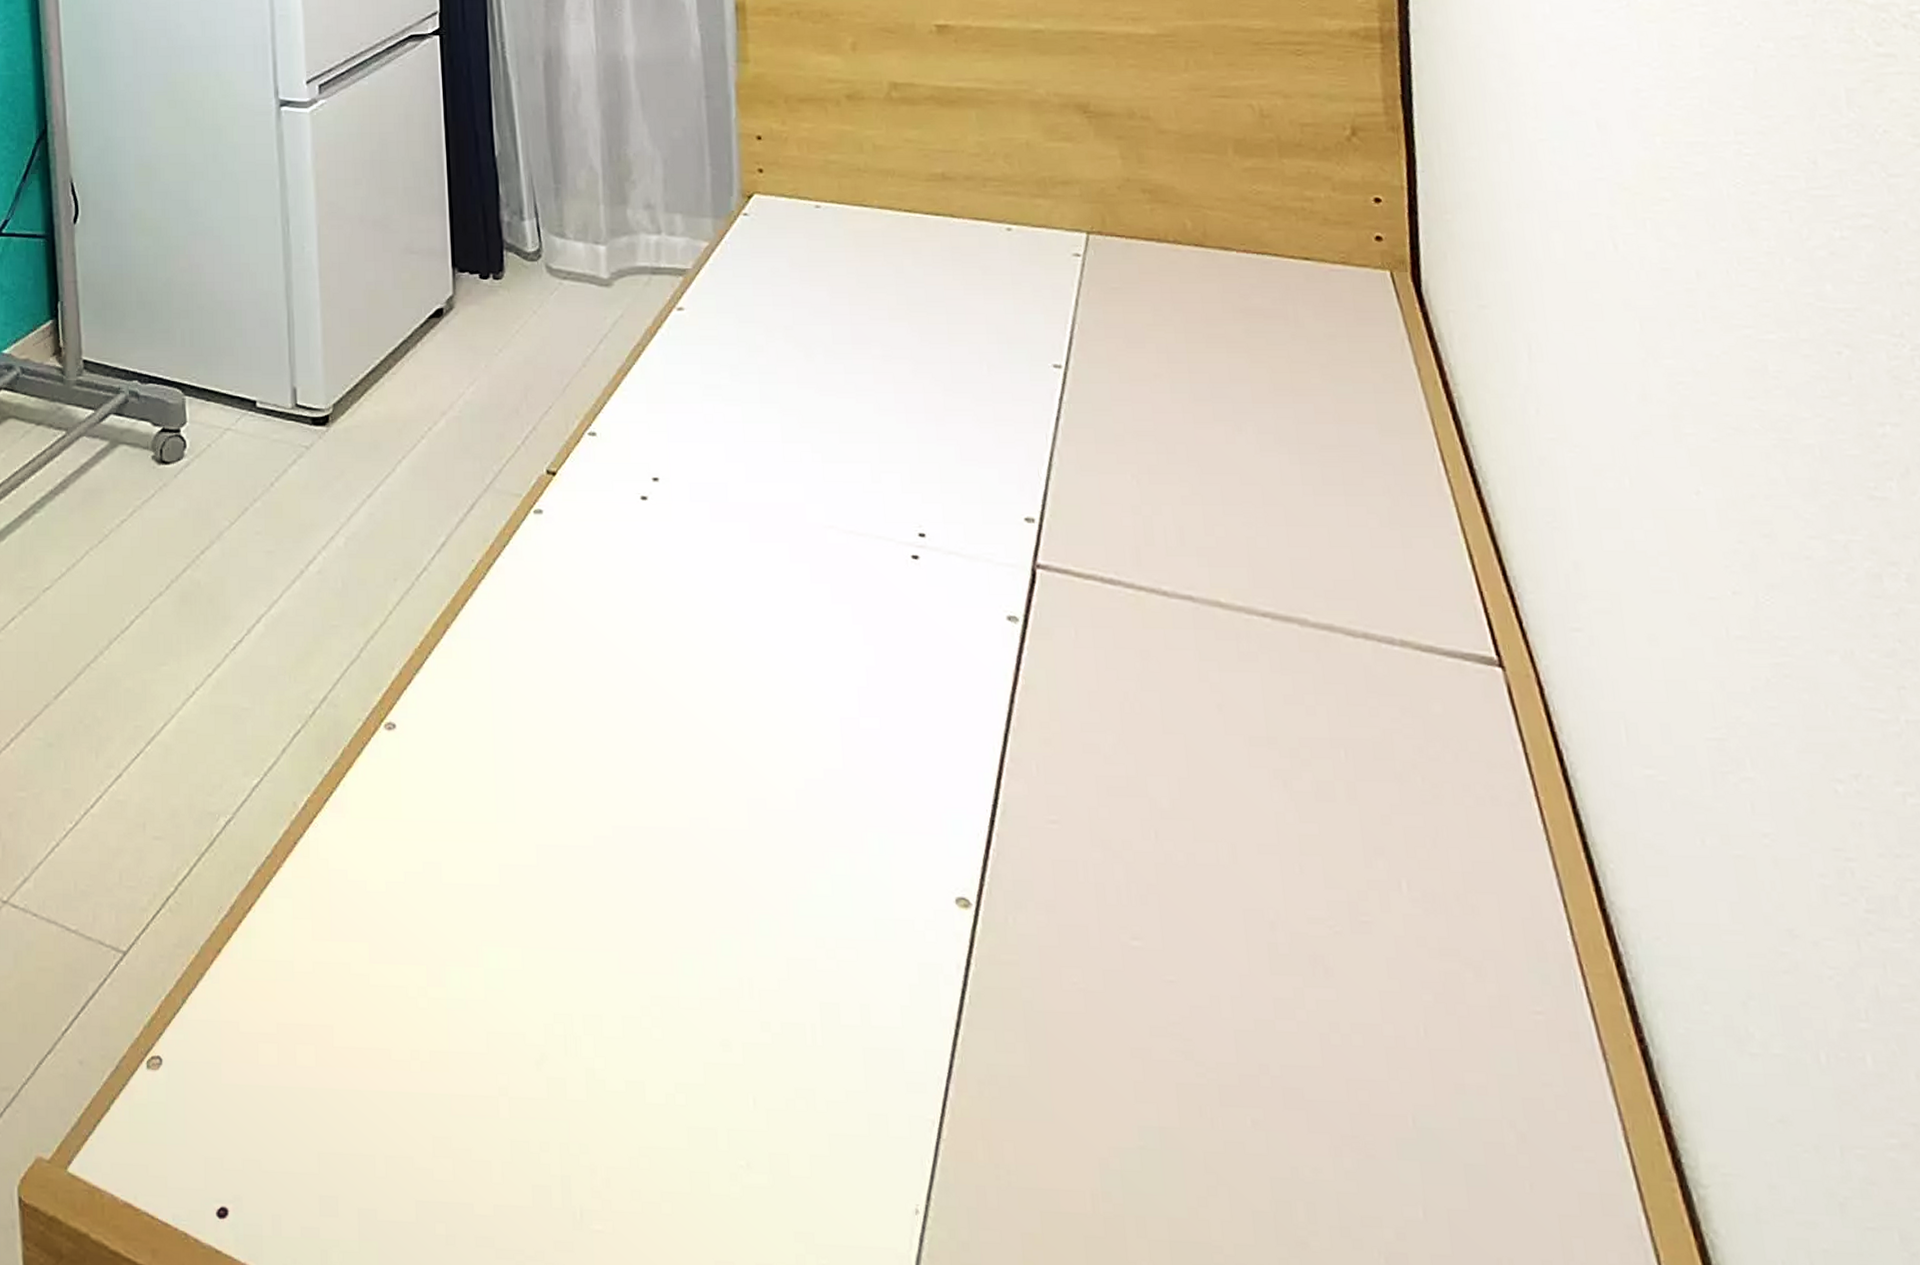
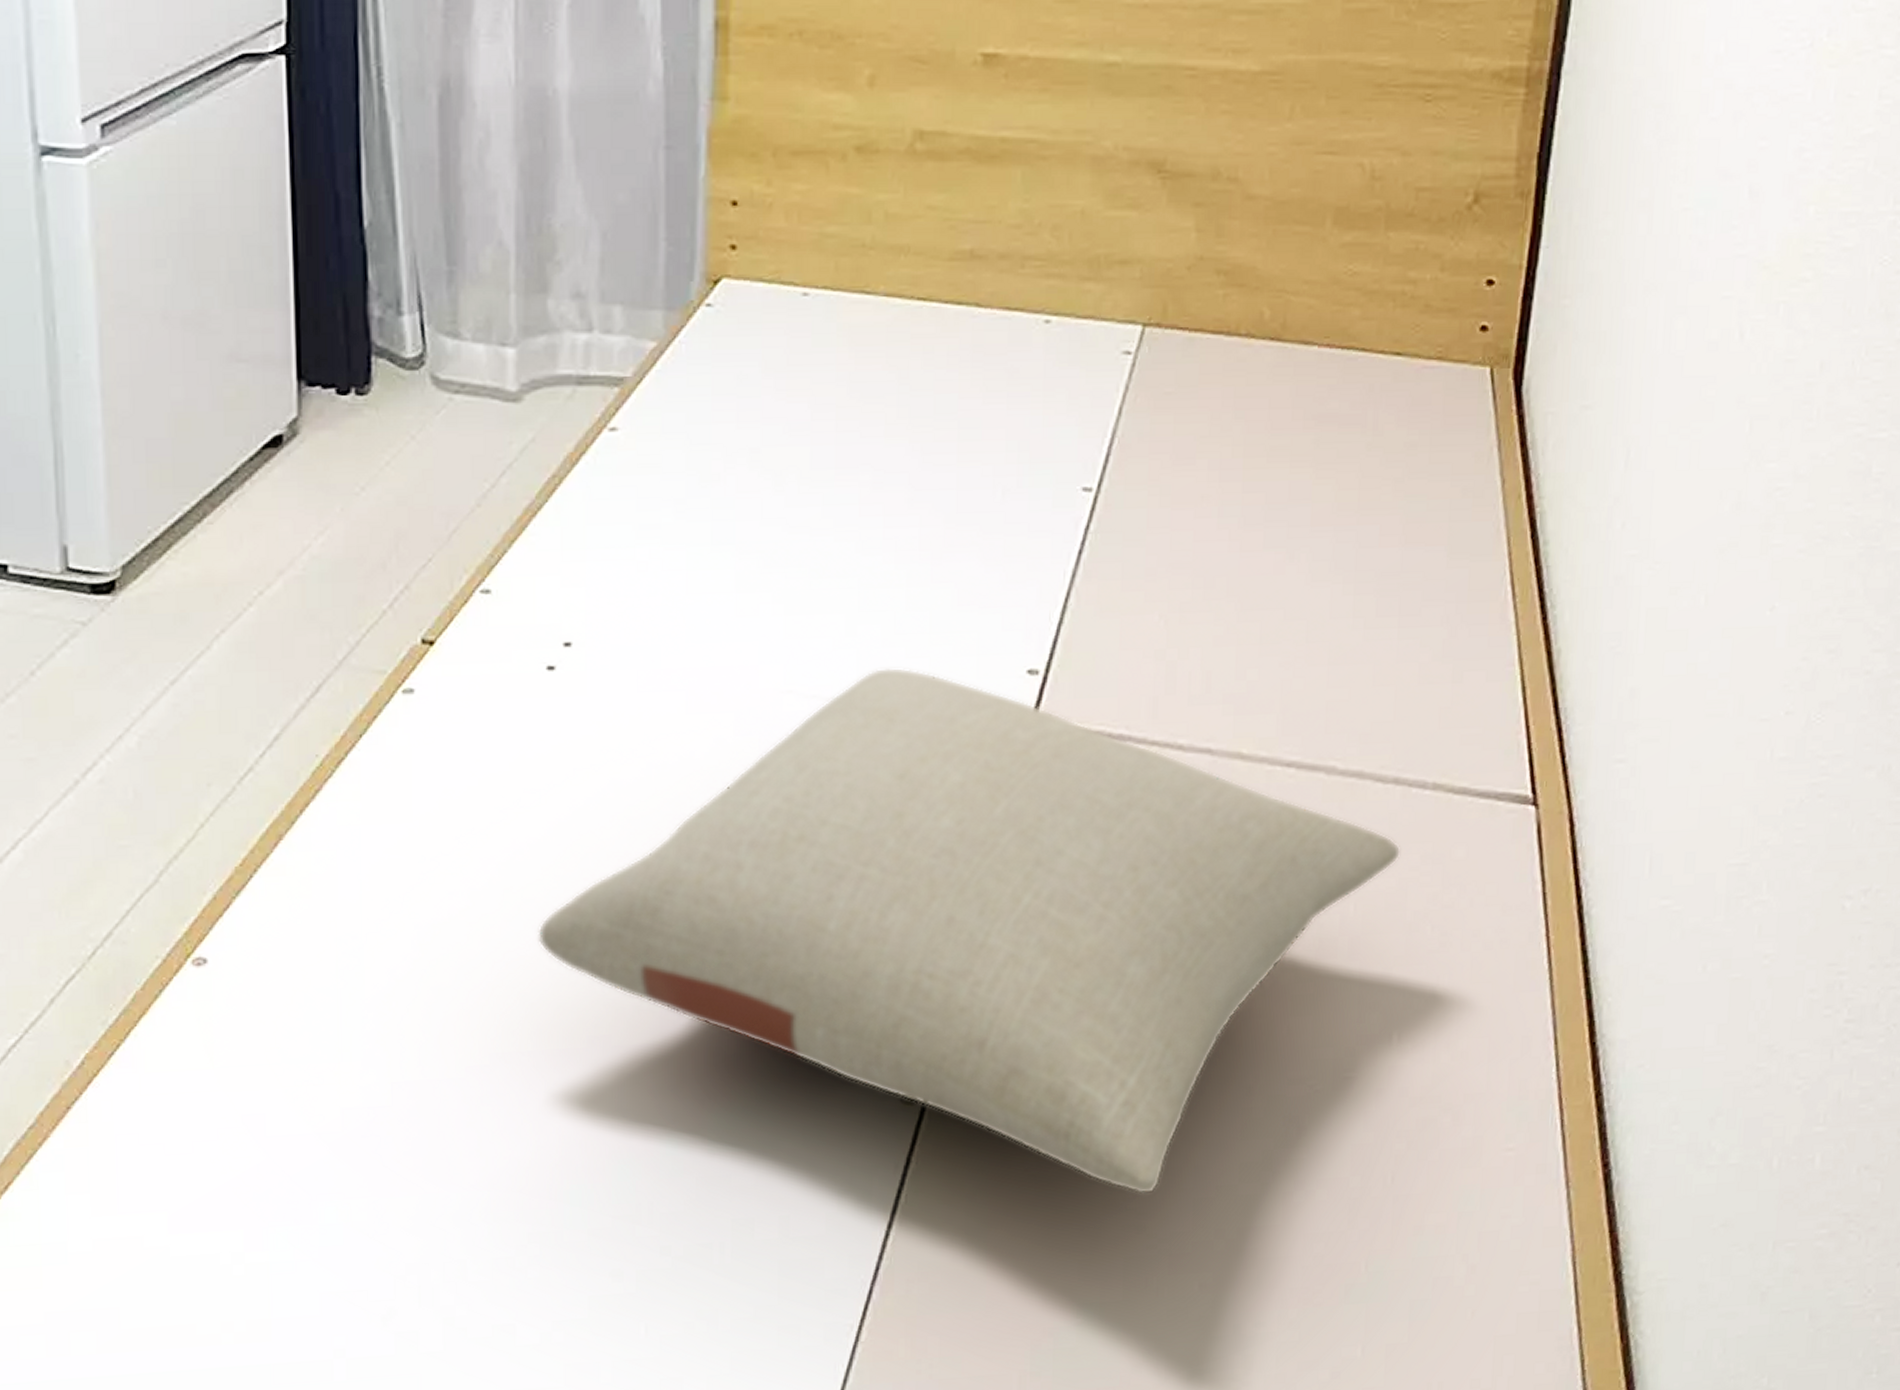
pillow: none [645,510,1381,1021] -> present [538,667,1401,1195]

